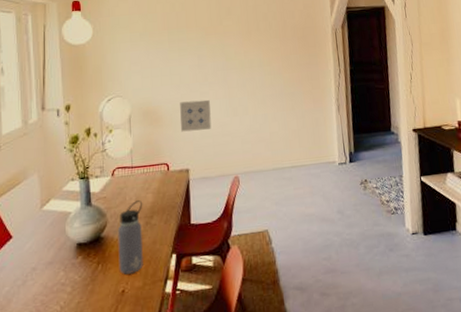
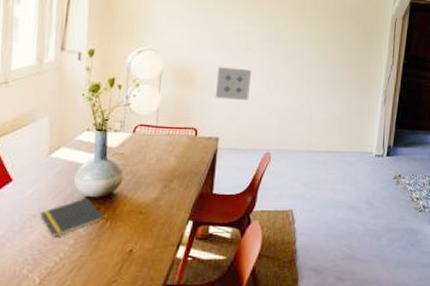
notepad: none [39,244,96,287] -> present [40,198,105,237]
water bottle: present [117,200,143,275] -> none [129,162,164,234]

